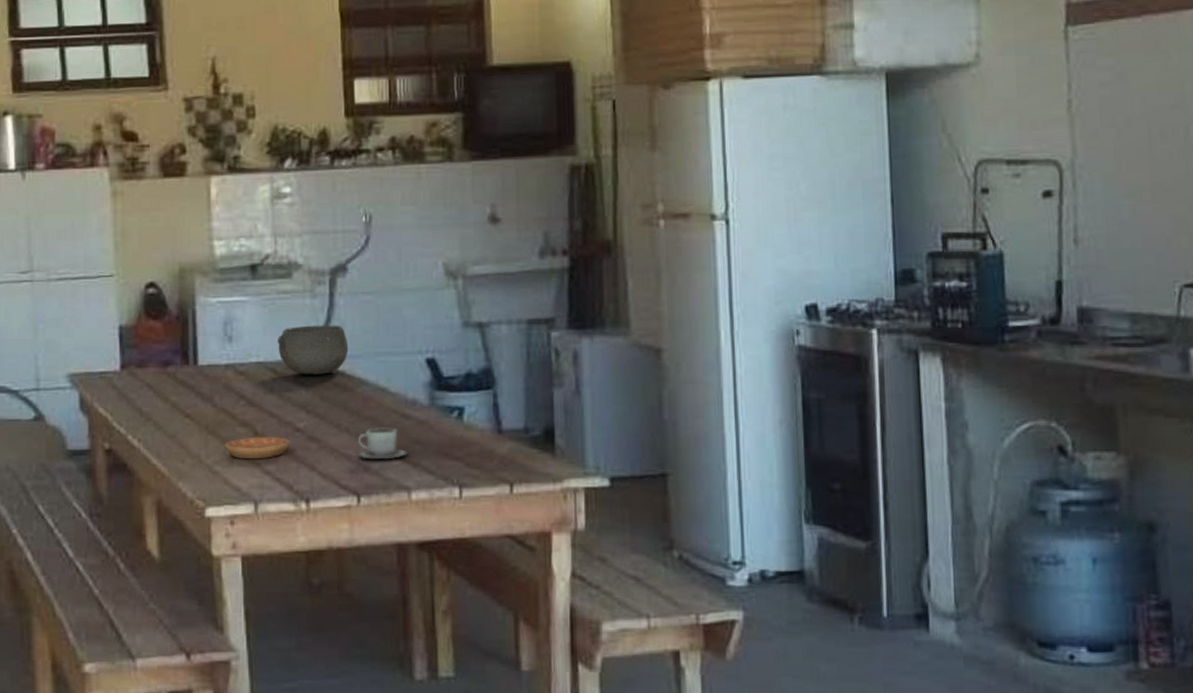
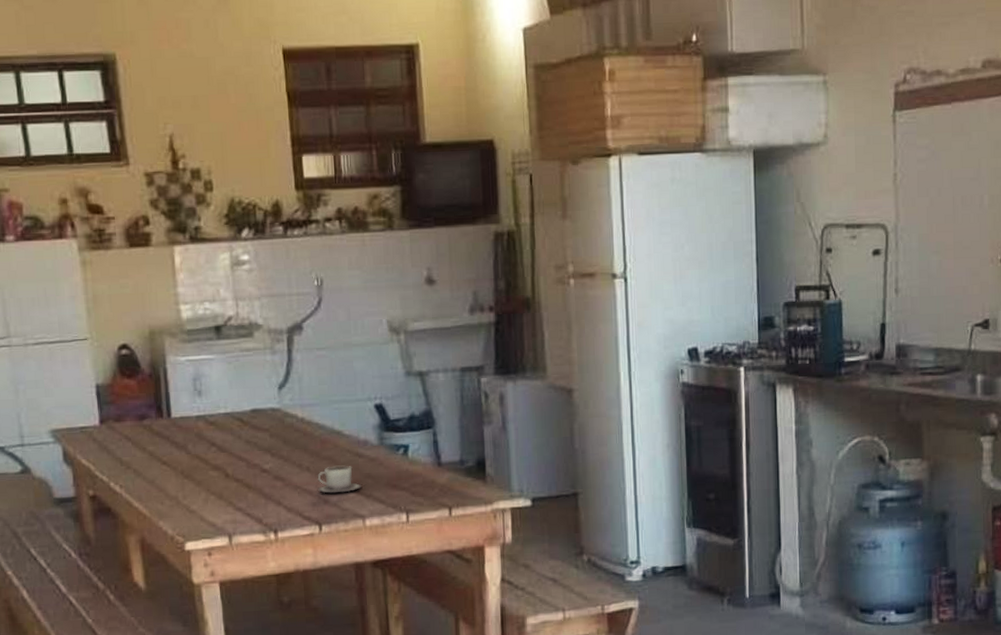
saucer: present [224,437,290,460] -> none [199,477,258,499]
bowl: present [278,325,349,375] -> none [243,377,307,423]

